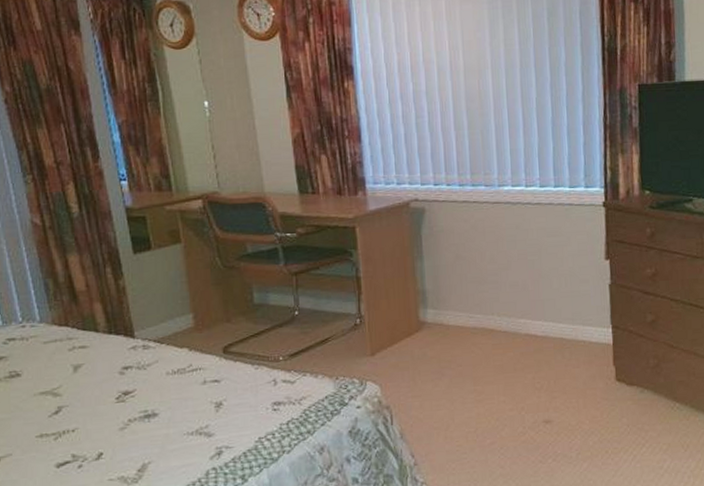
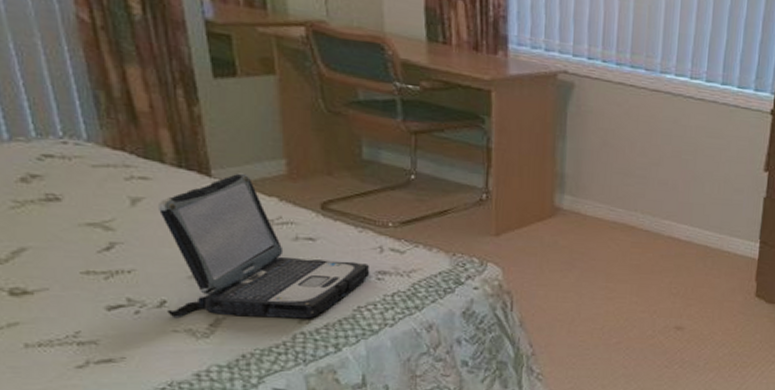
laptop: none [95,331,267,467] -> present [159,173,370,319]

